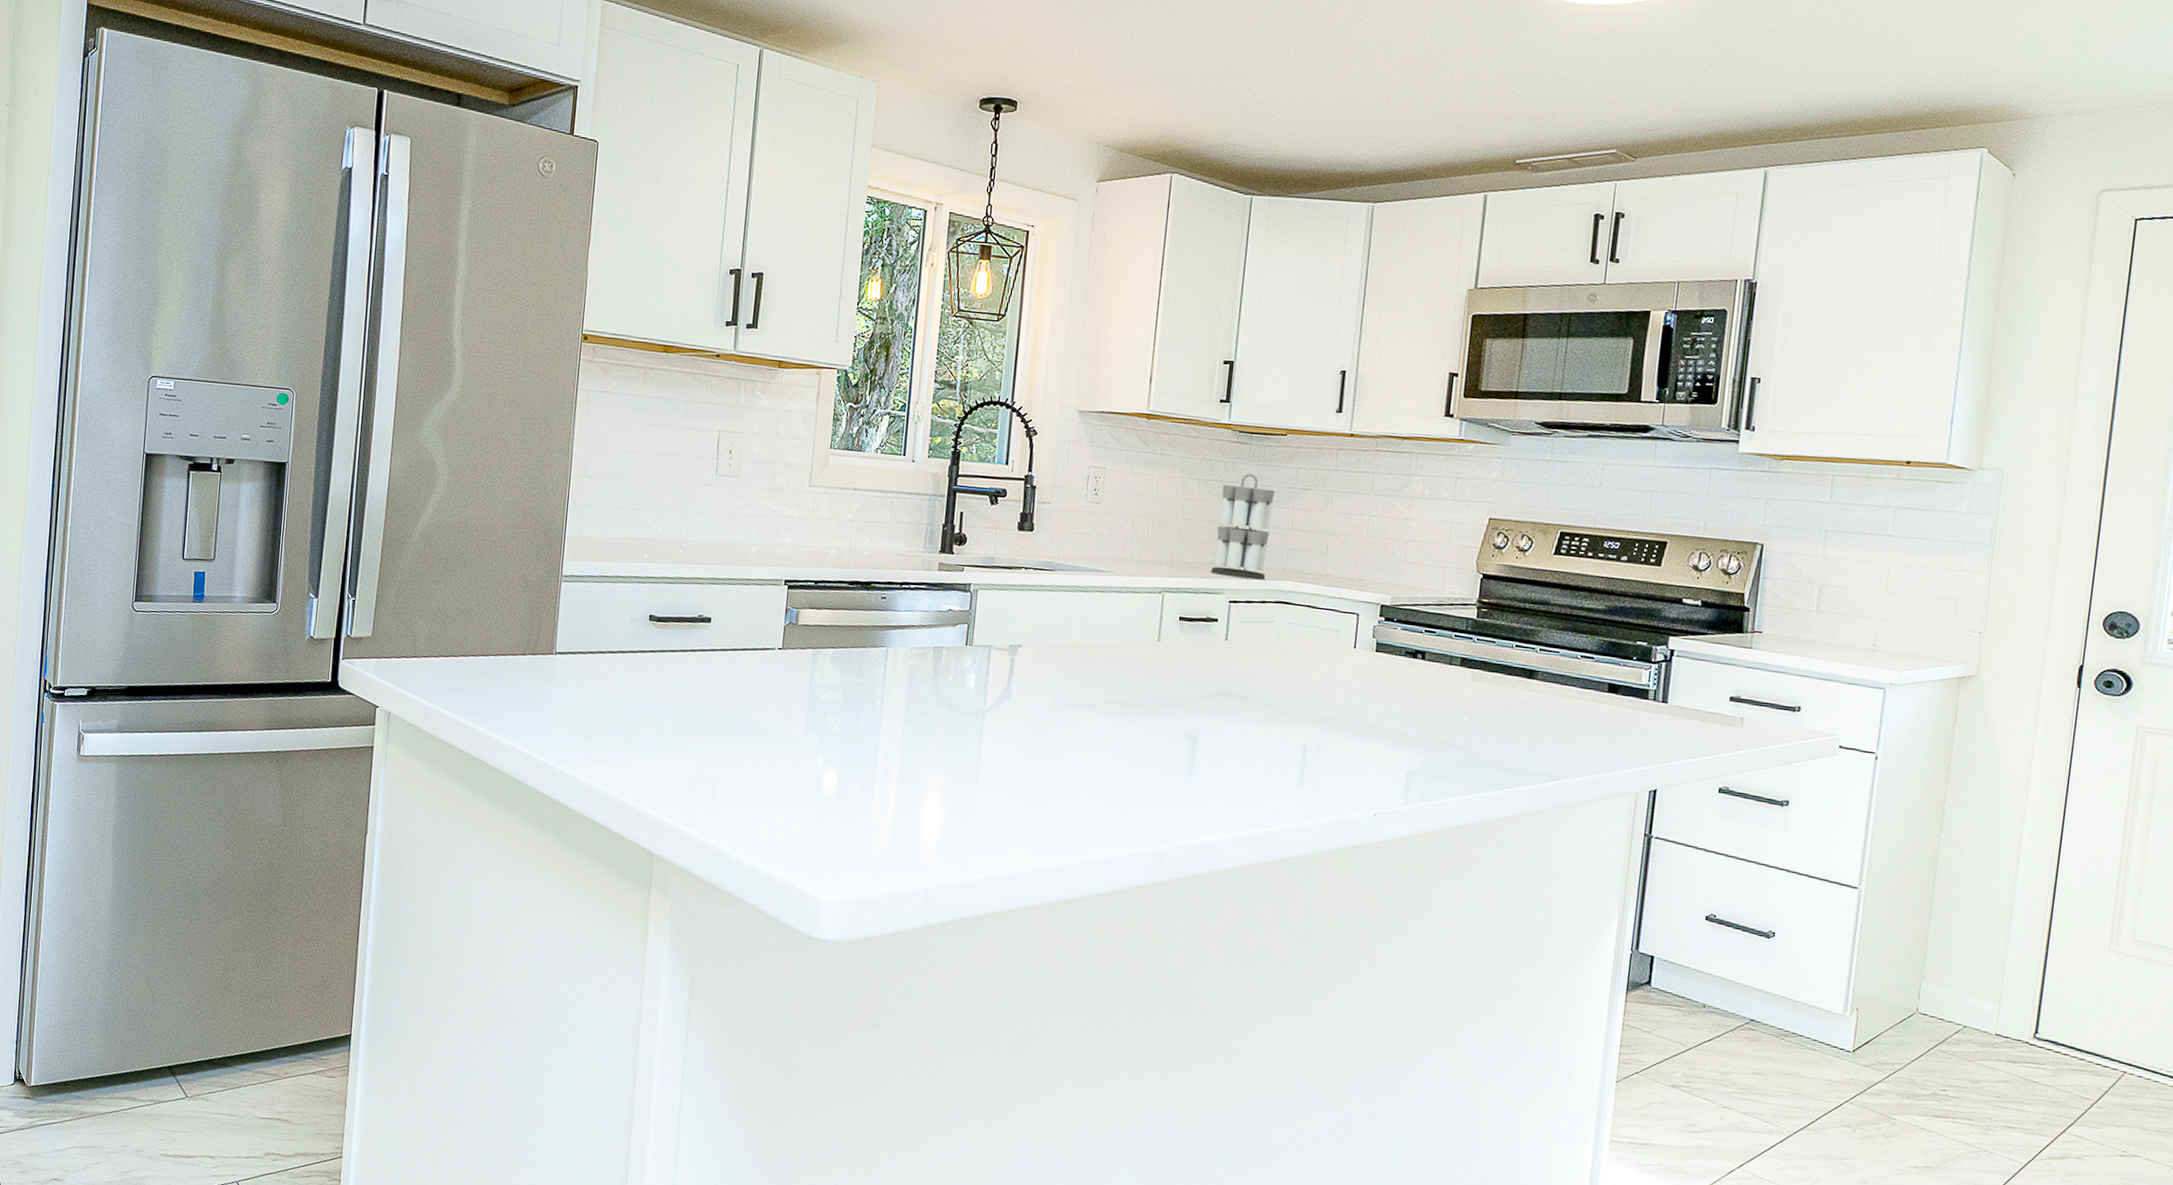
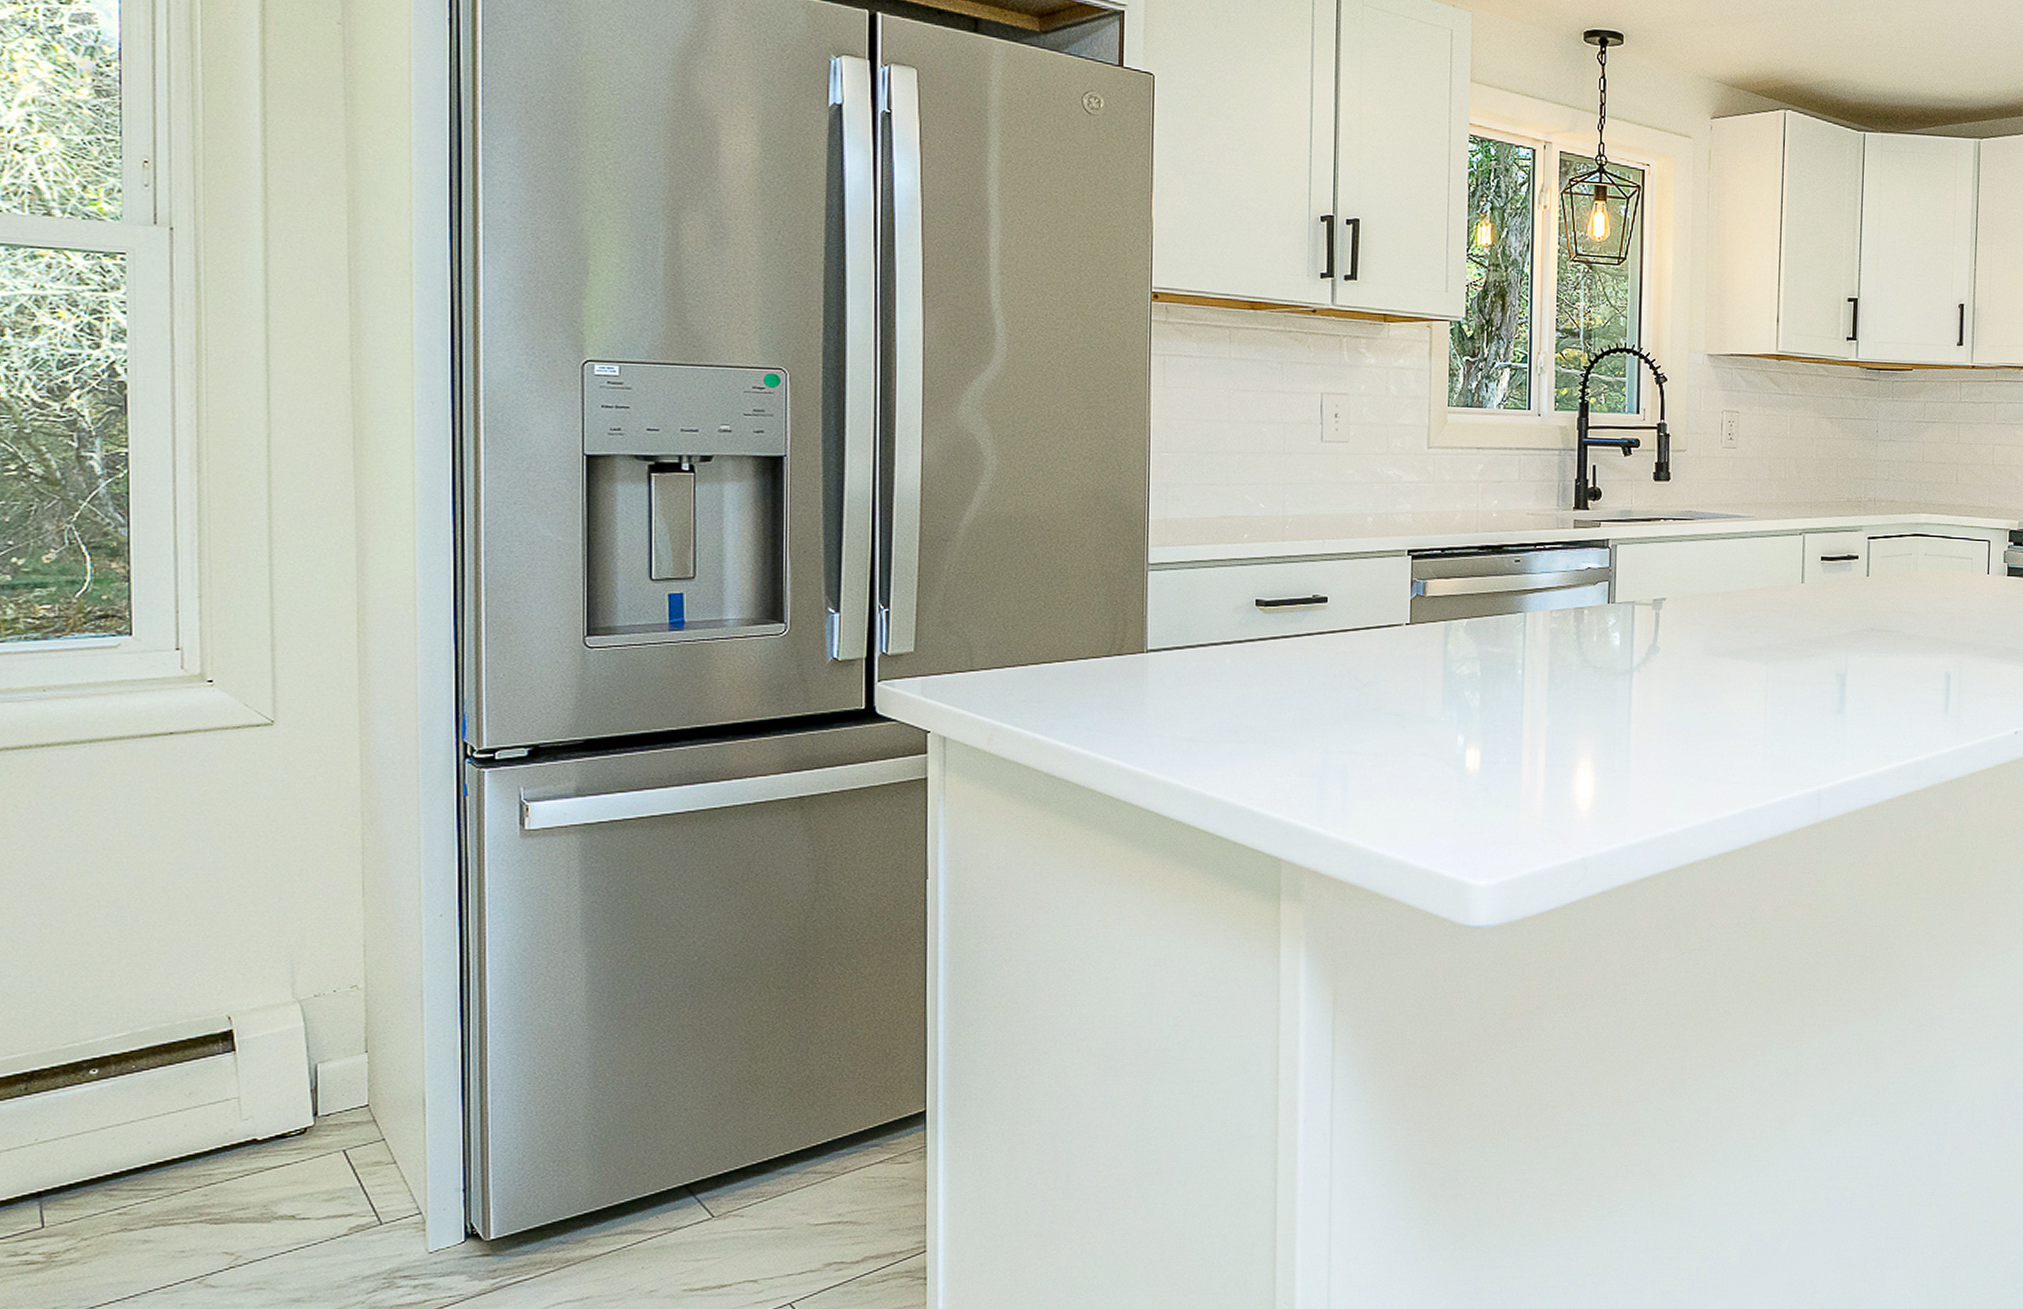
spice rack: present [1210,473,1275,580] -> none [1848,410,1905,514]

